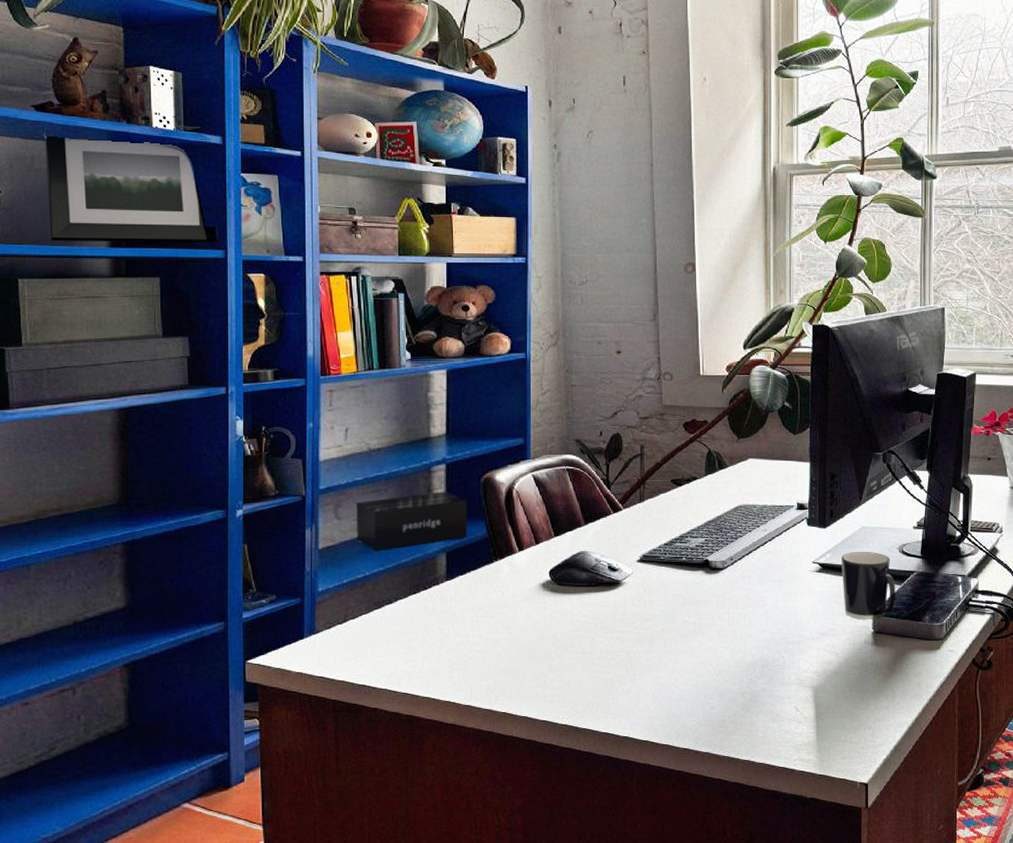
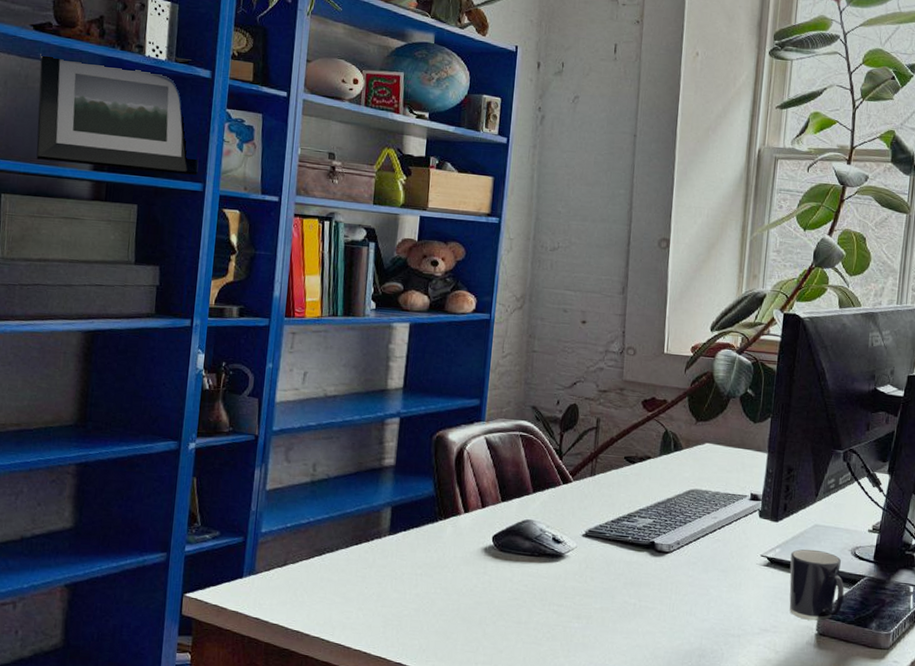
box: present [356,491,468,552] -> none [304,445,417,499]

